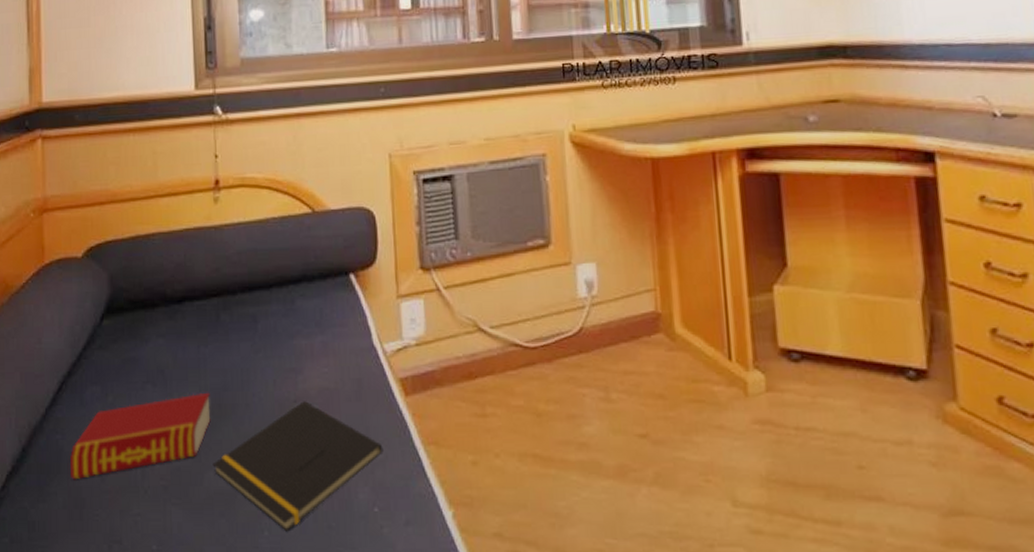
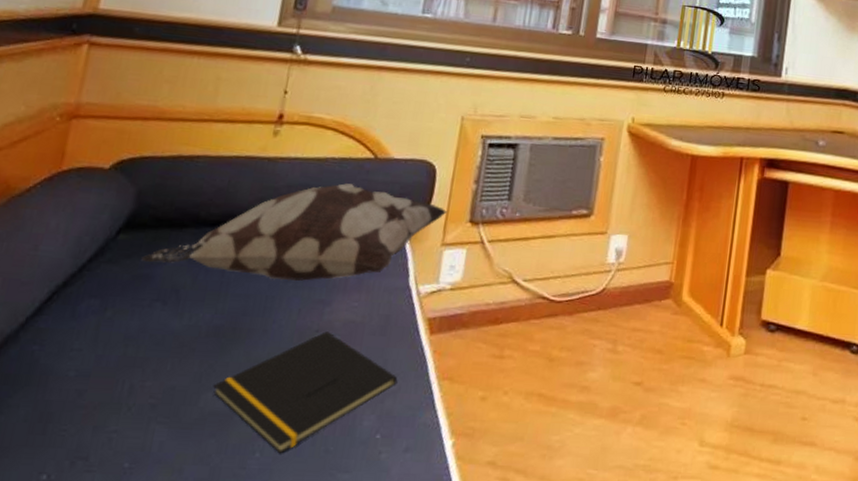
book: present [70,392,211,480] -> none [41,315,226,393]
decorative pillow: none [126,243,396,352] -> present [141,183,448,281]

